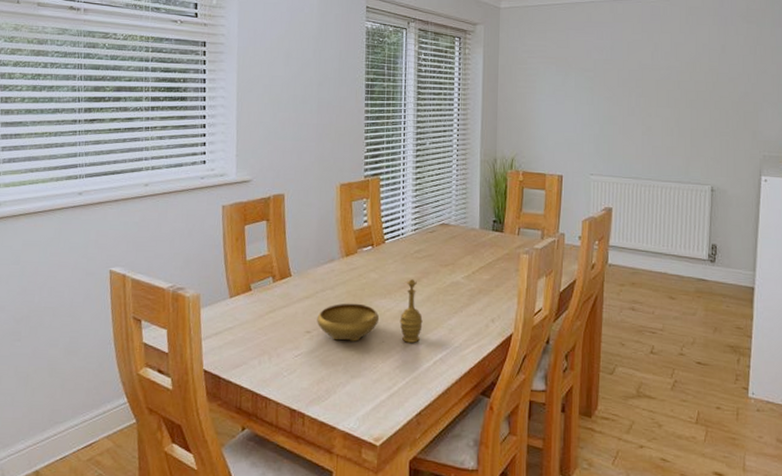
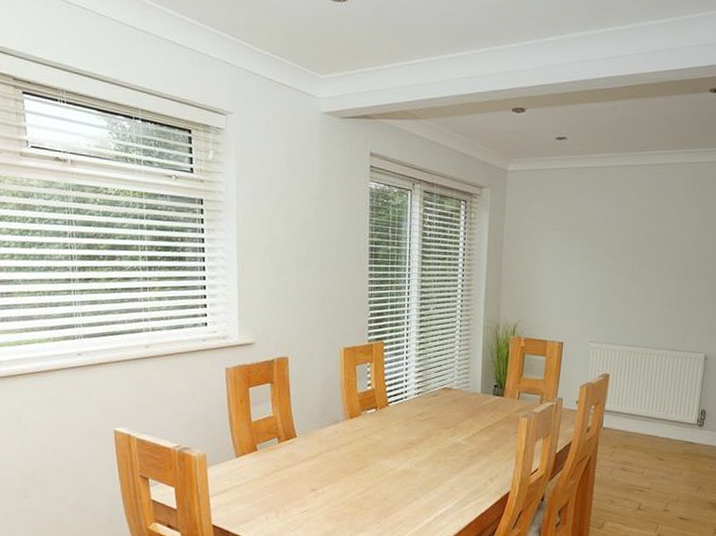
decorative bowl: present [317,279,423,343] -> none [322,441,425,500]

